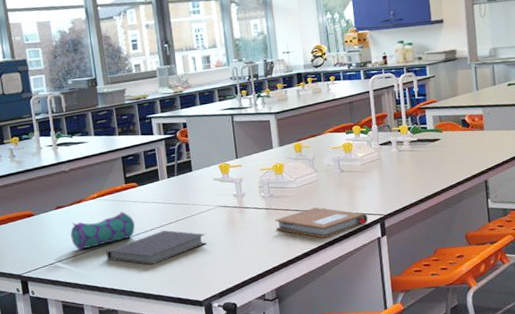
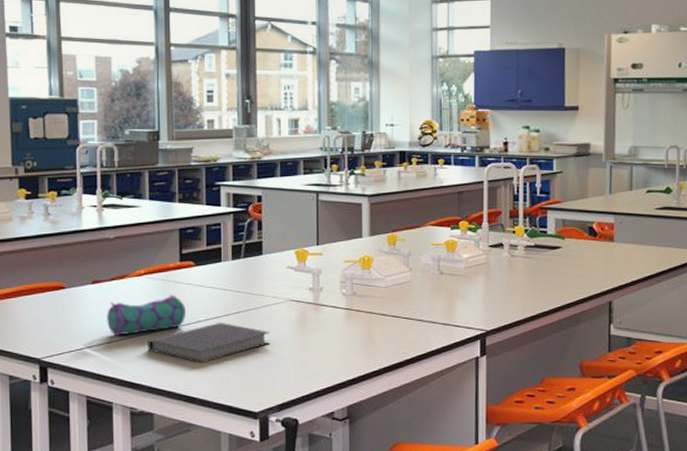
notebook: present [275,207,368,239] -> none [356,312,467,352]

